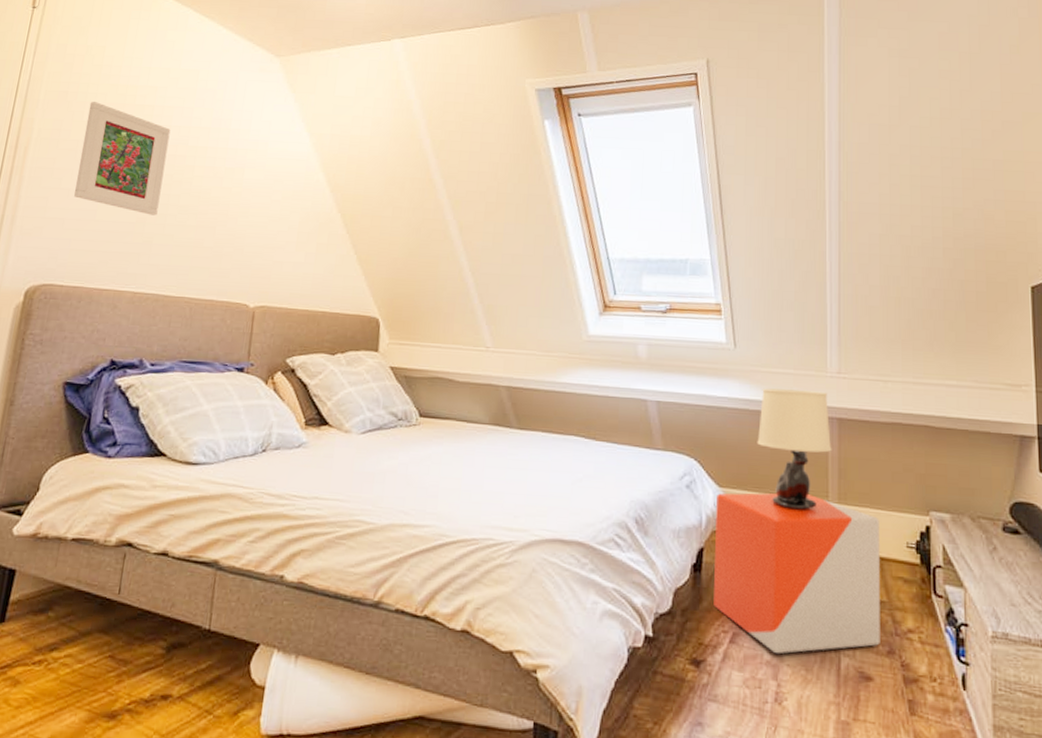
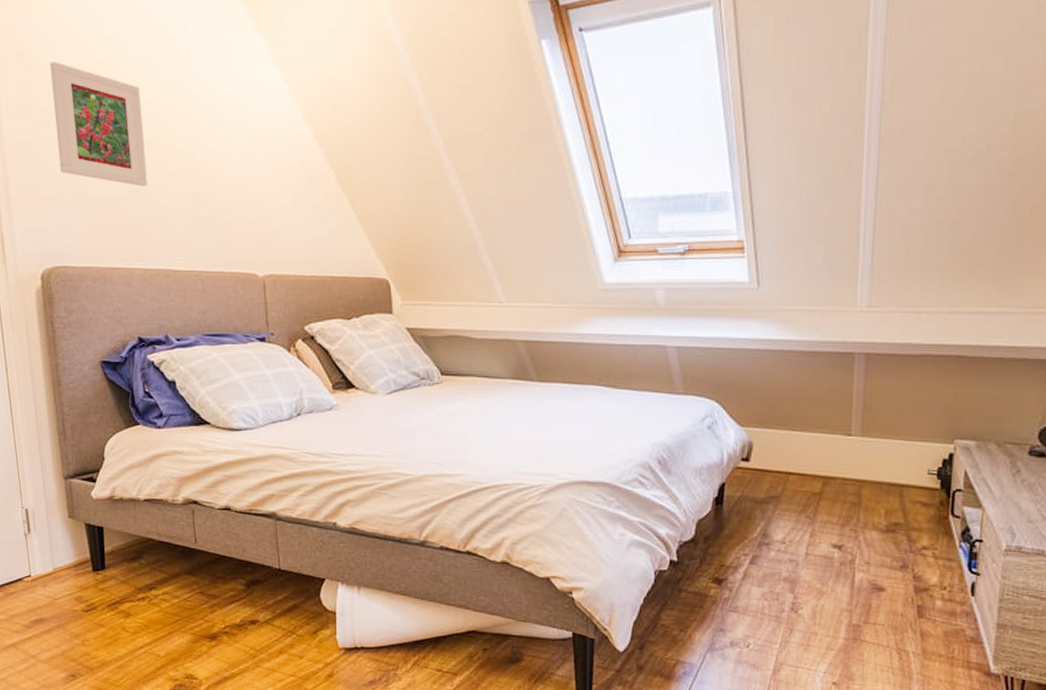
stool: present [714,493,880,654] -> none [735,429,902,572]
table lamp: present [757,388,832,510] -> none [779,327,858,444]

